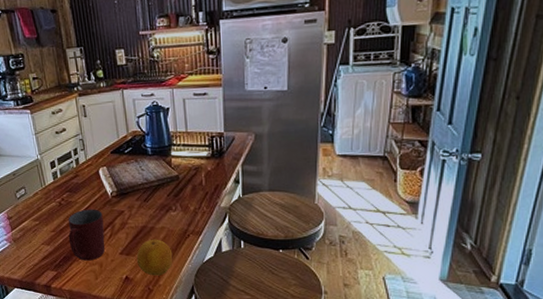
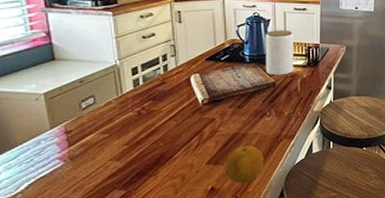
mug: present [68,209,105,261] -> none [146,117,190,175]
jar: none [165,118,198,168] -> present [265,30,294,76]

